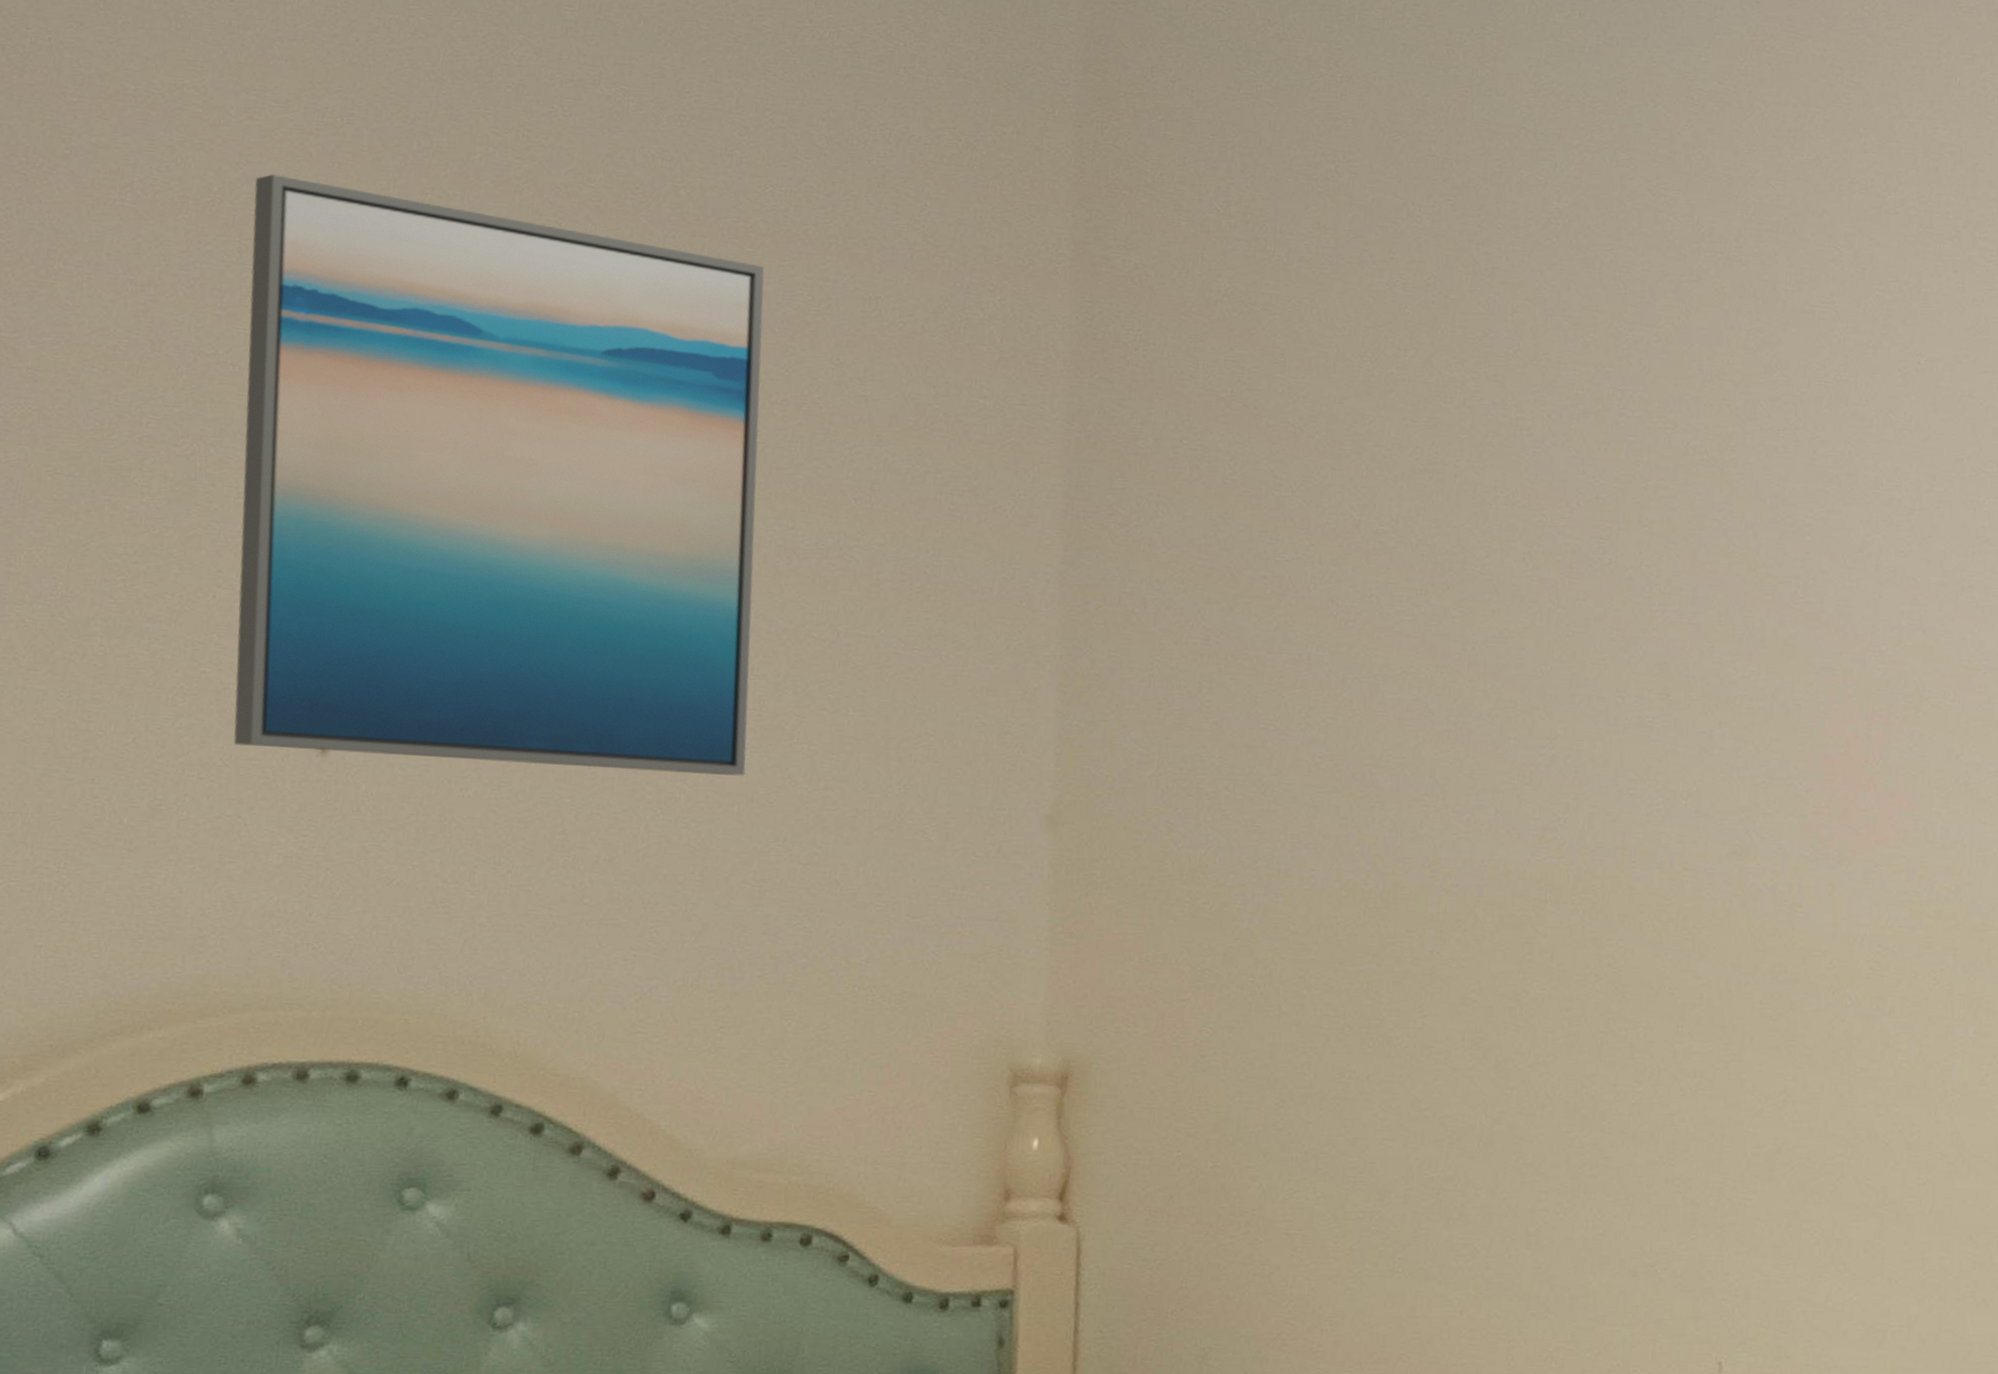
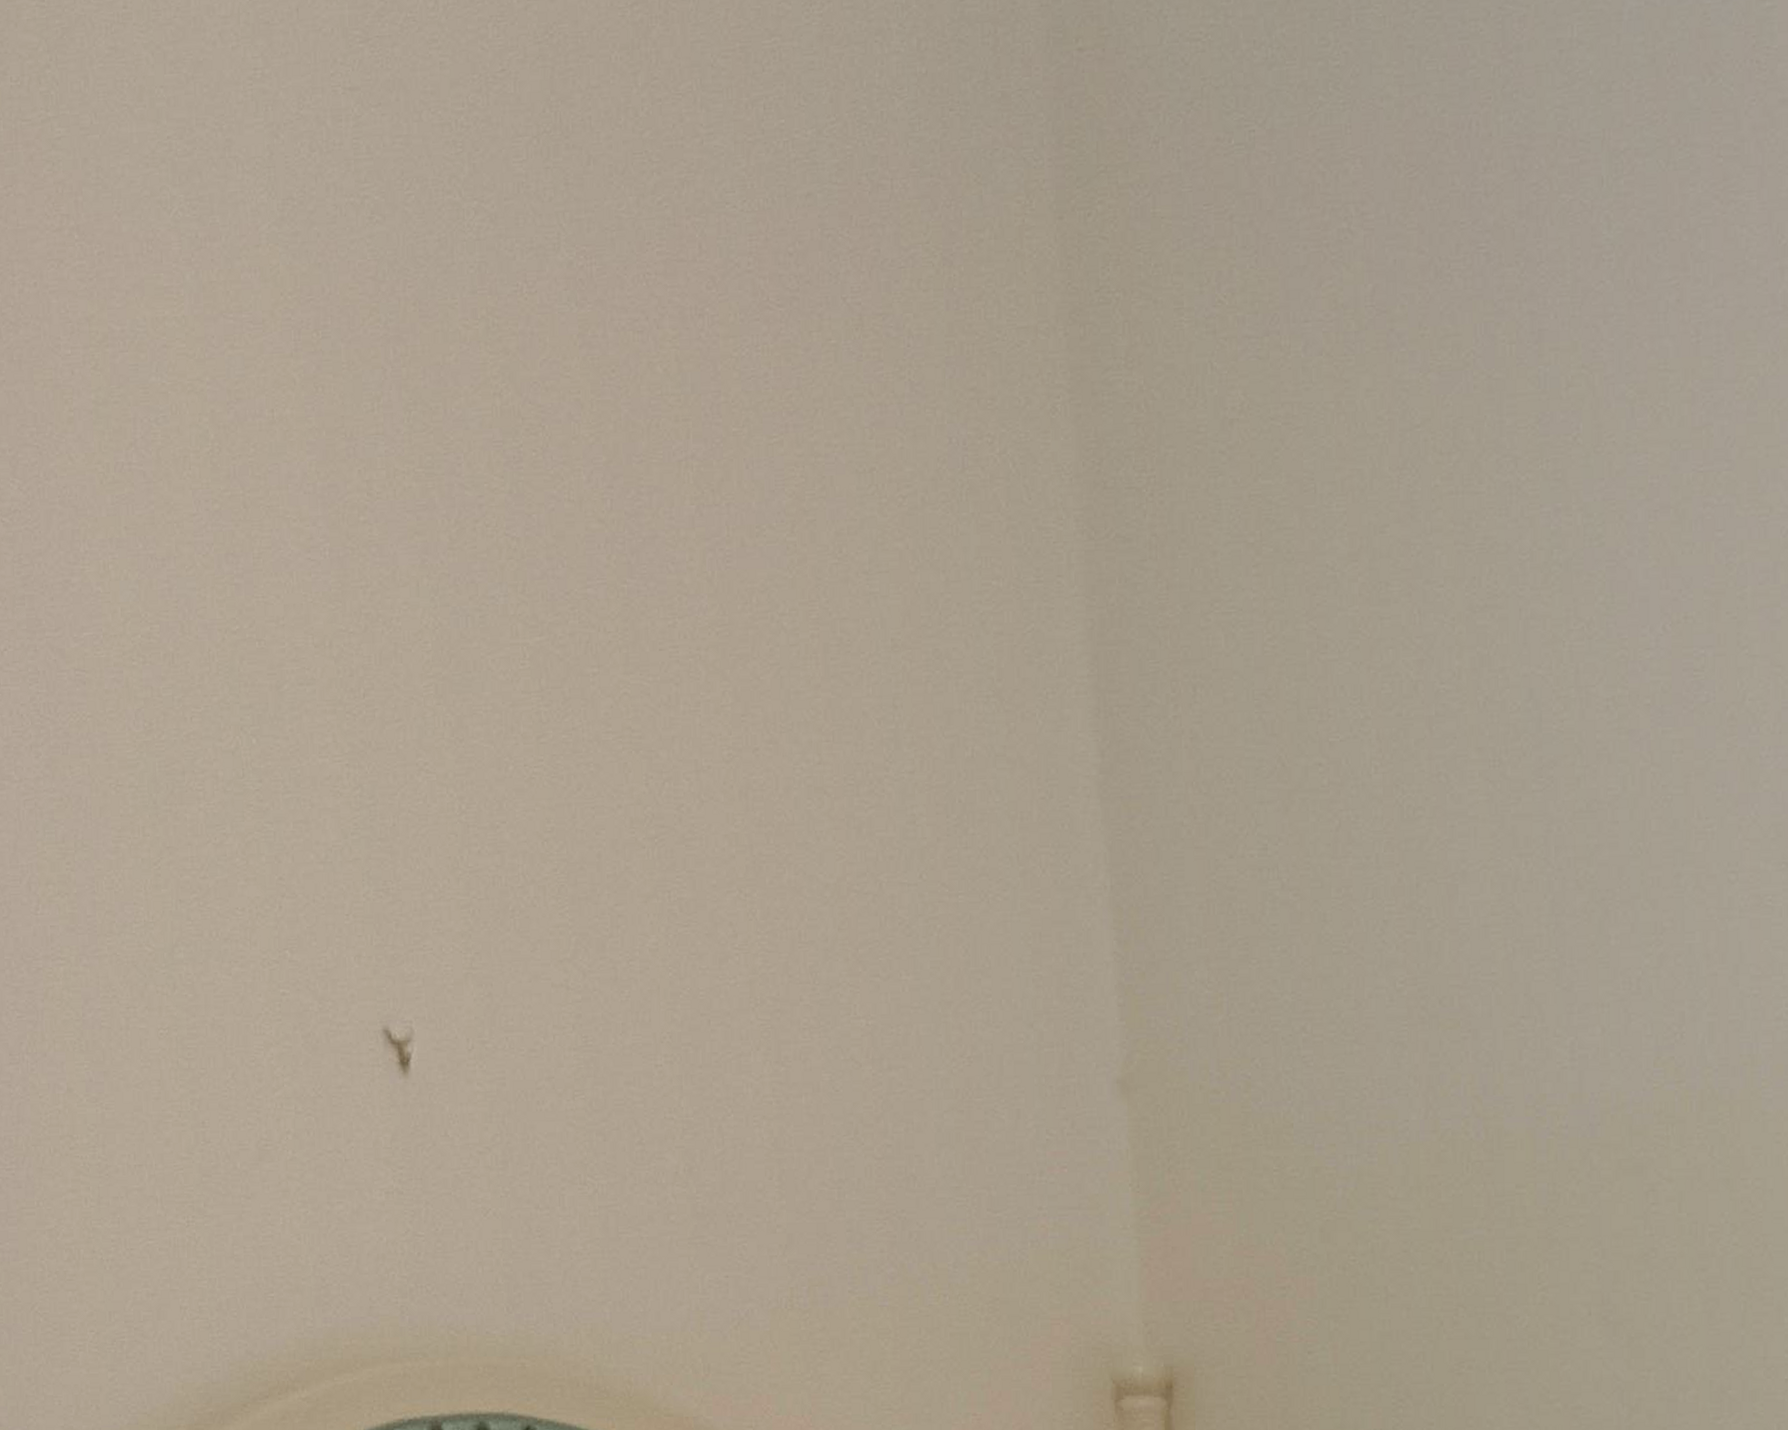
wall art: present [233,174,765,776] -> none [247,409,808,1074]

